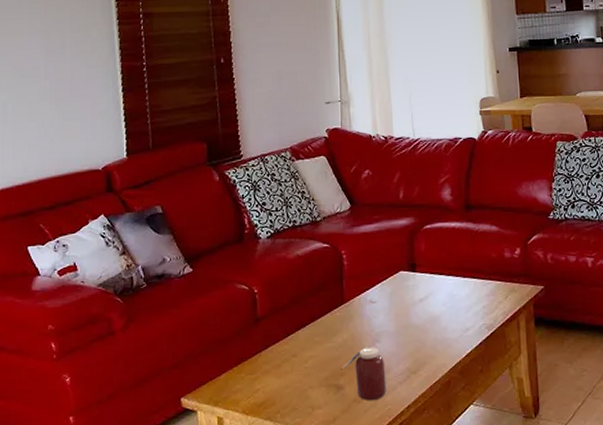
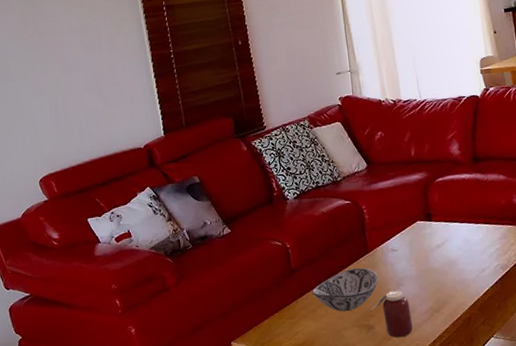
decorative bowl: none [278,319,353,369] -> present [312,267,379,312]

